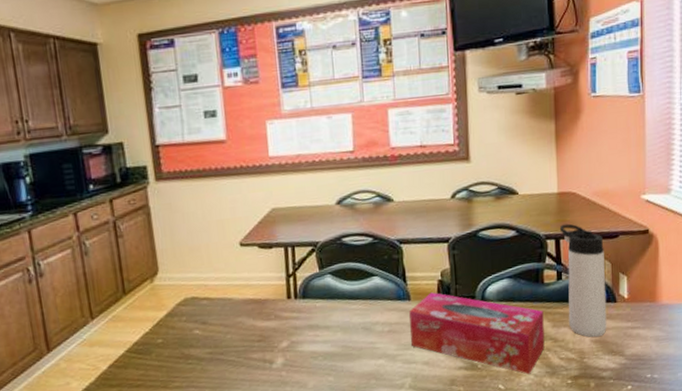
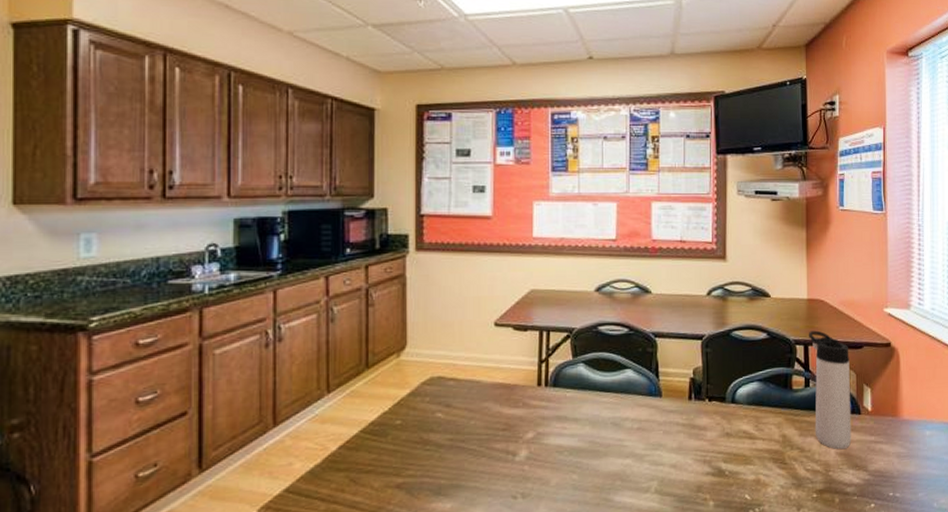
tissue box: present [409,292,545,375] -> none [660,390,791,485]

